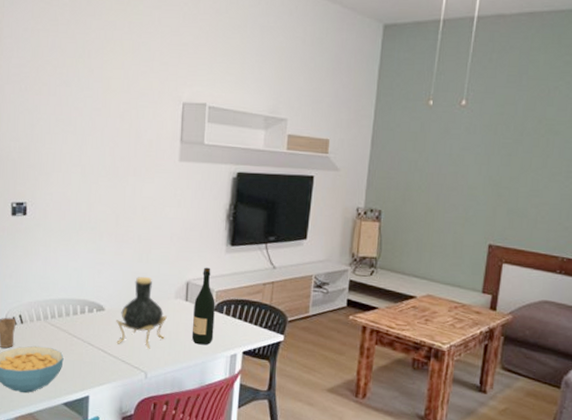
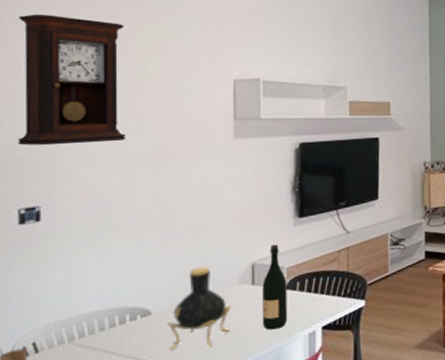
pendulum clock: none [12,28,94,153] -> present [17,14,127,146]

